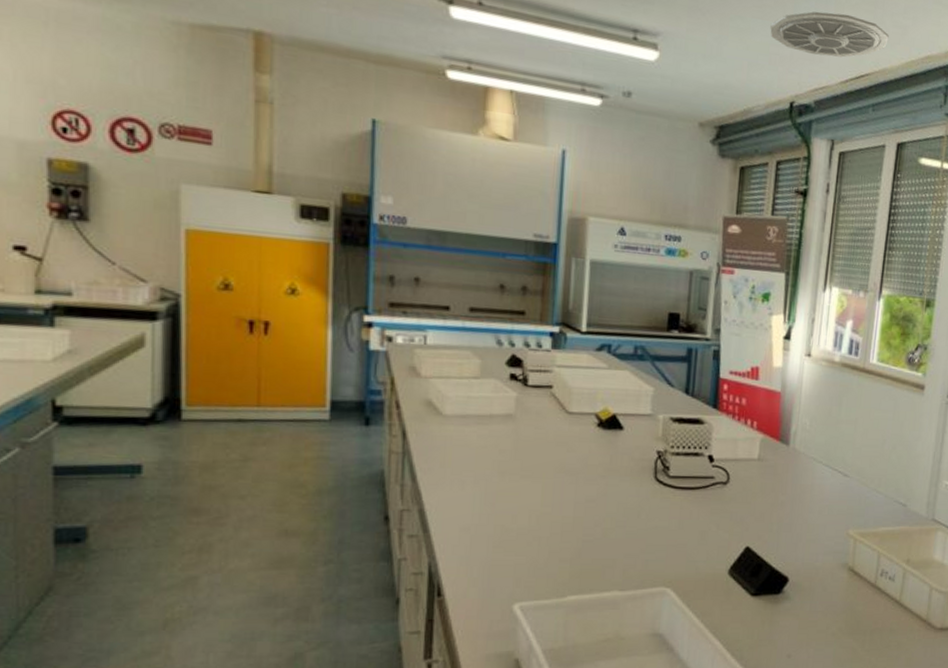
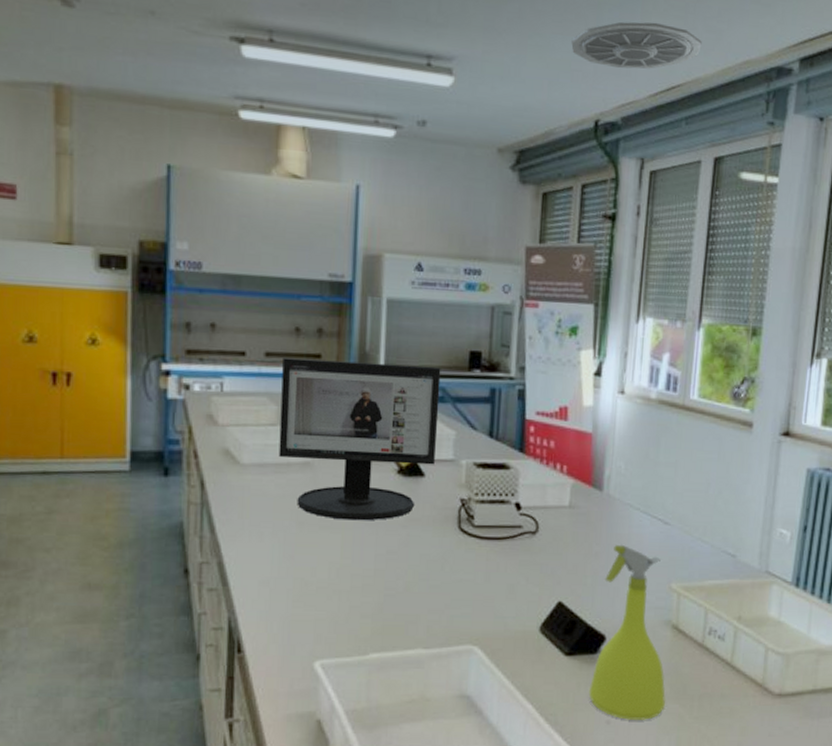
computer monitor: none [481,313,641,471] -> present [278,358,441,521]
spray bottle: none [771,494,841,654] -> present [588,544,665,720]

